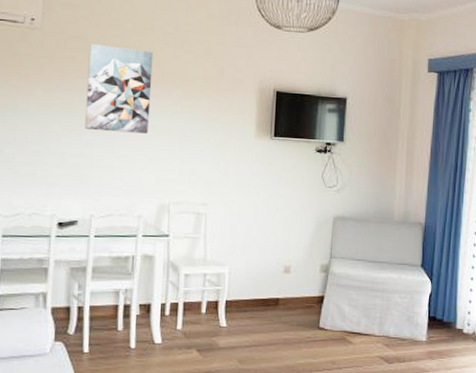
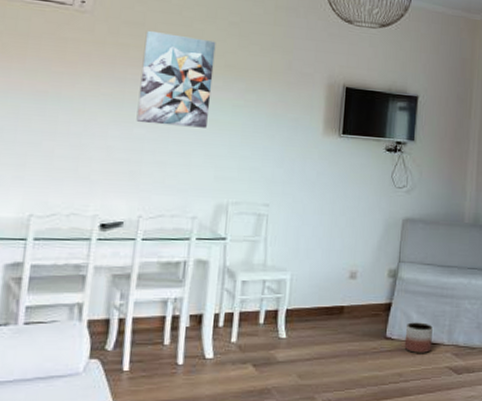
planter: none [337,314,364,343] -> present [404,322,433,353]

